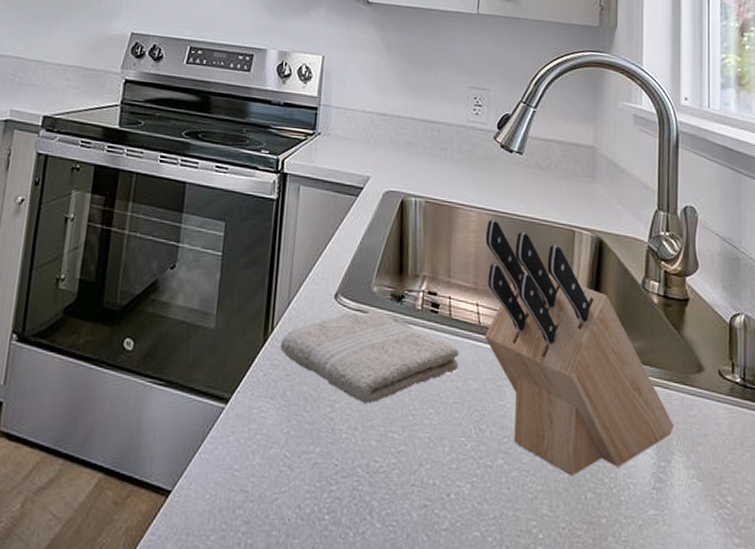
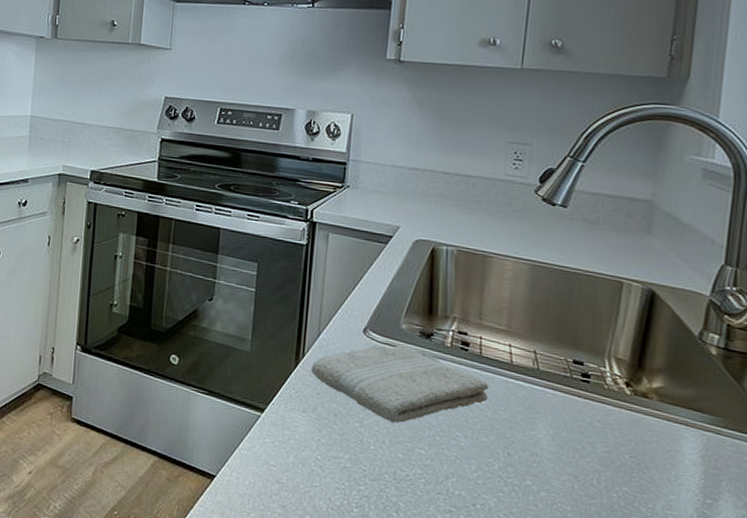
knife block: present [485,219,673,476] -> none [517,268,725,502]

